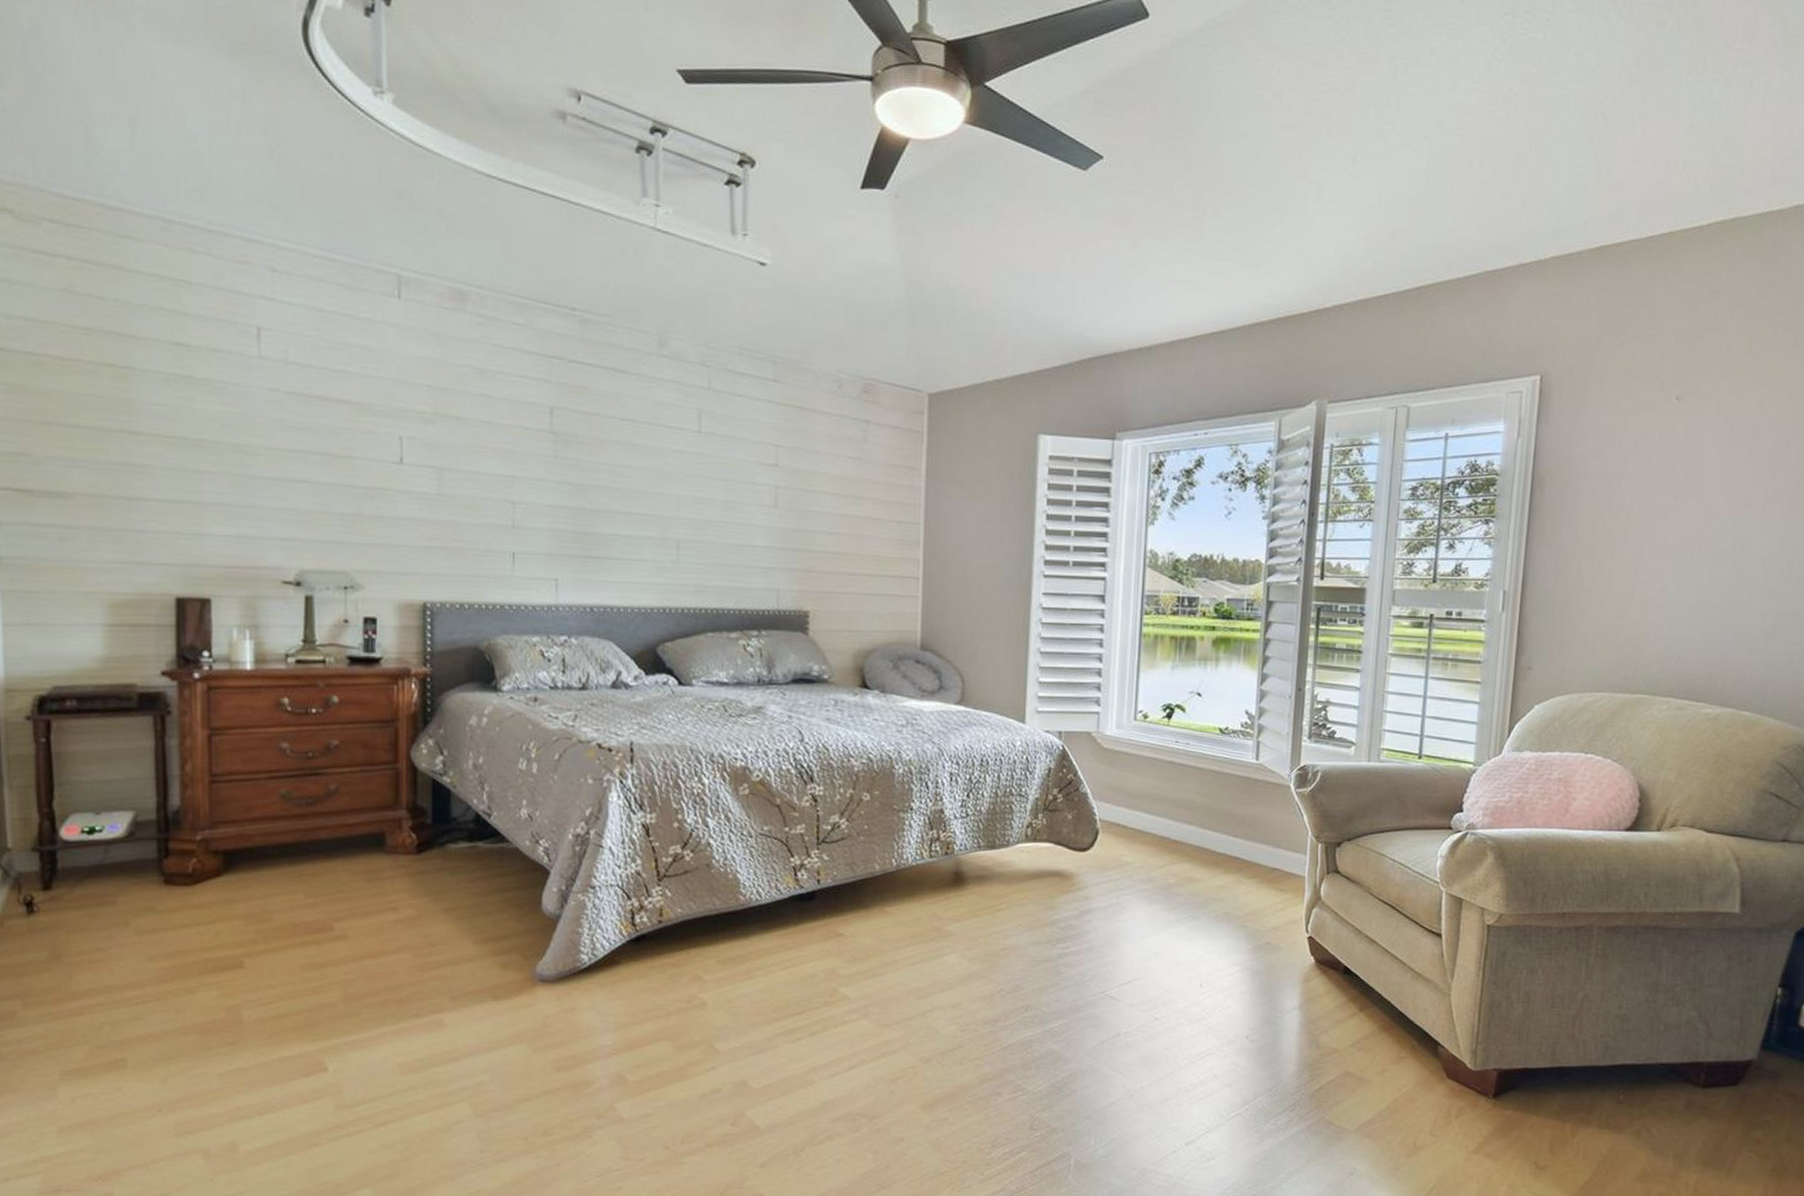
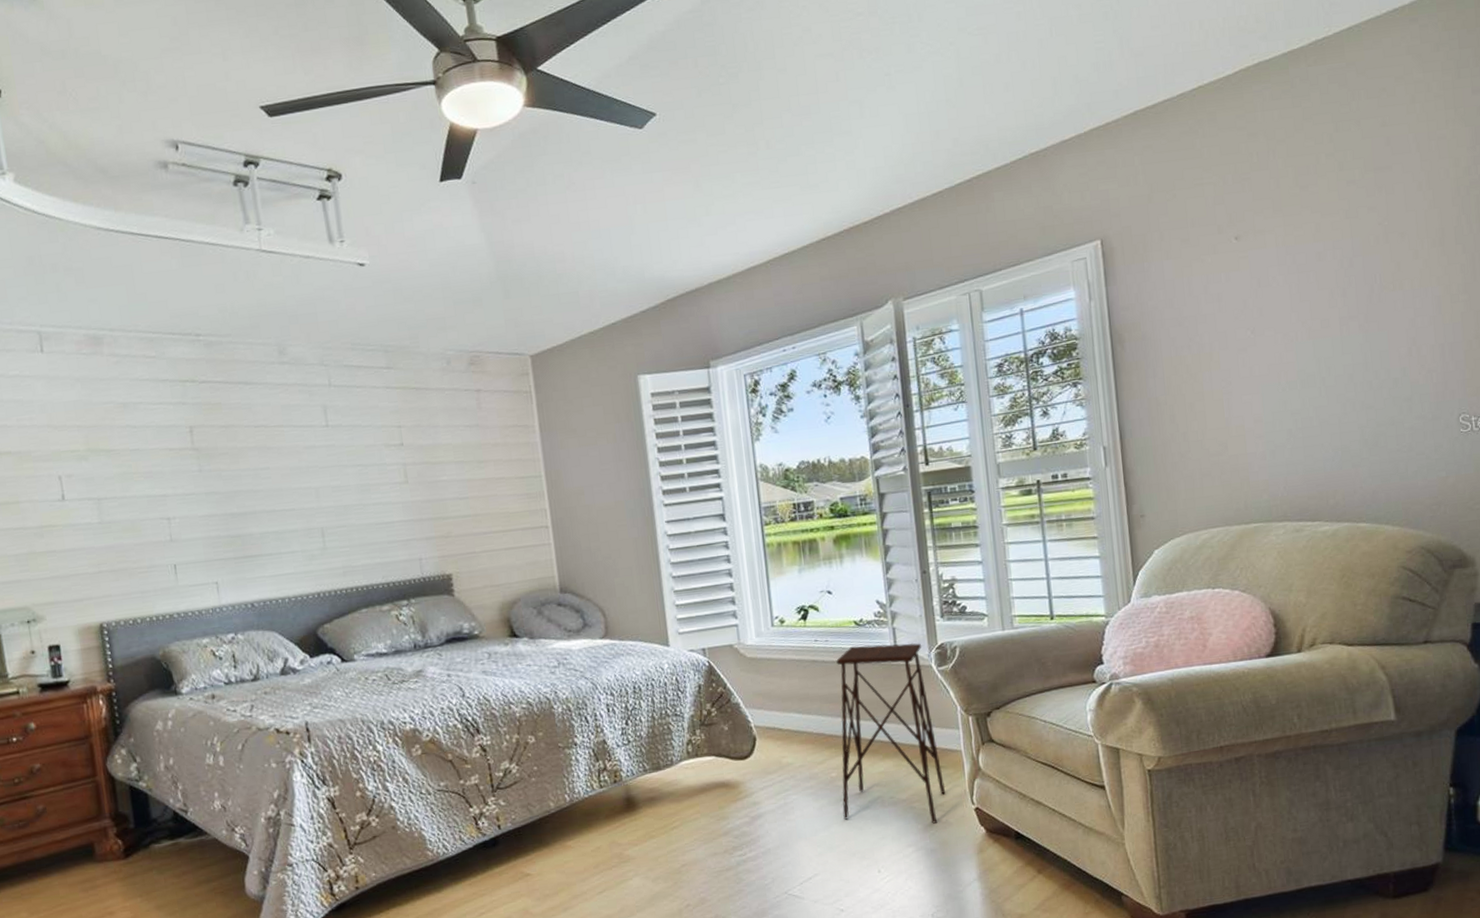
side table: none [1174,754,1283,946] -> present [836,643,946,824]

